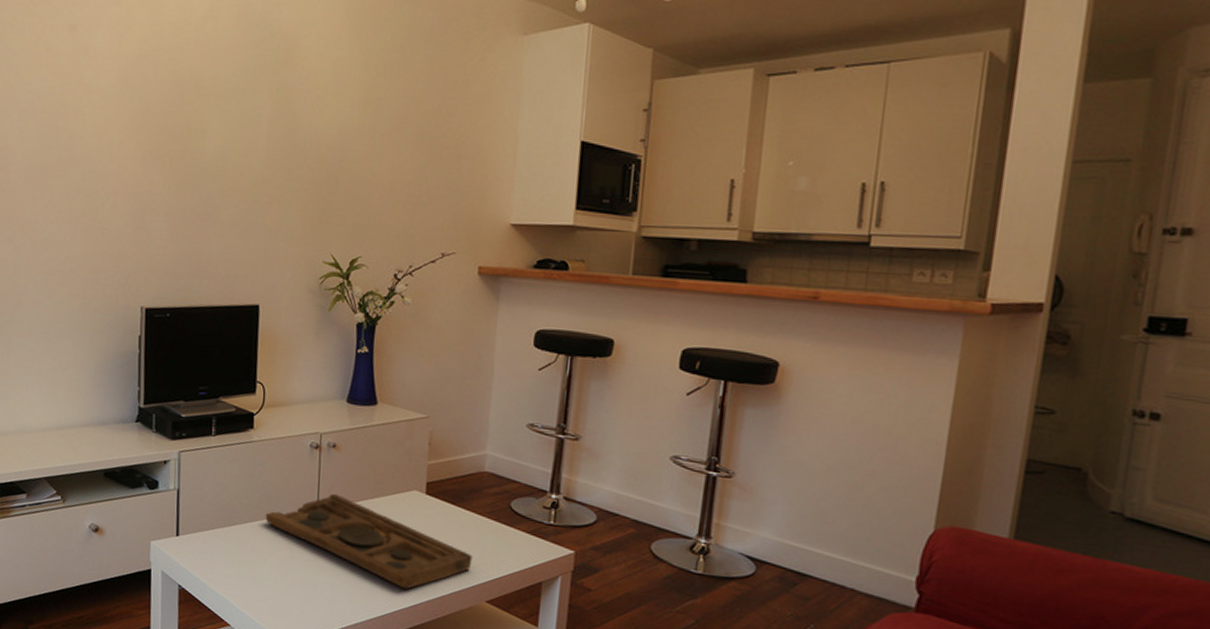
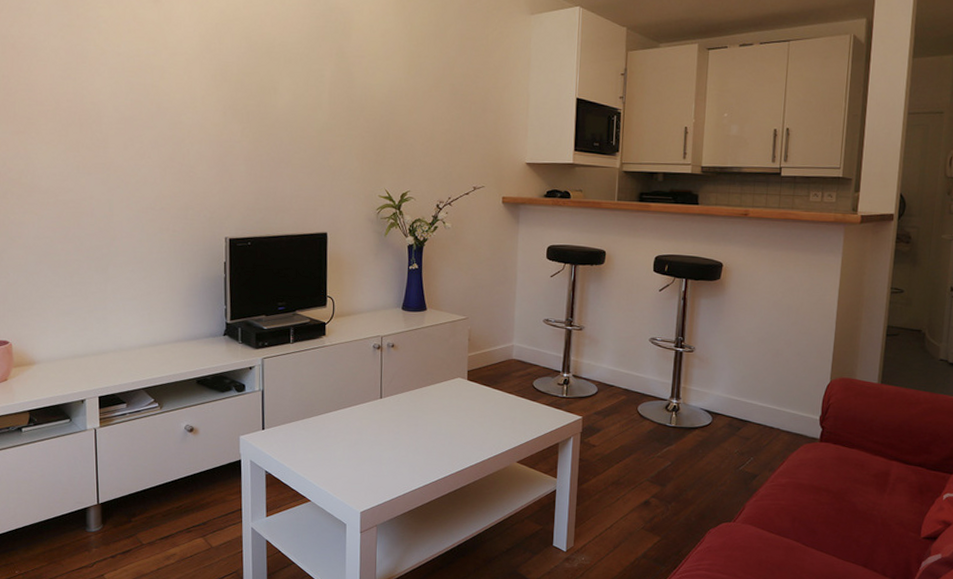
decorative tray: present [265,493,473,590] -> none [337,384,506,458]

